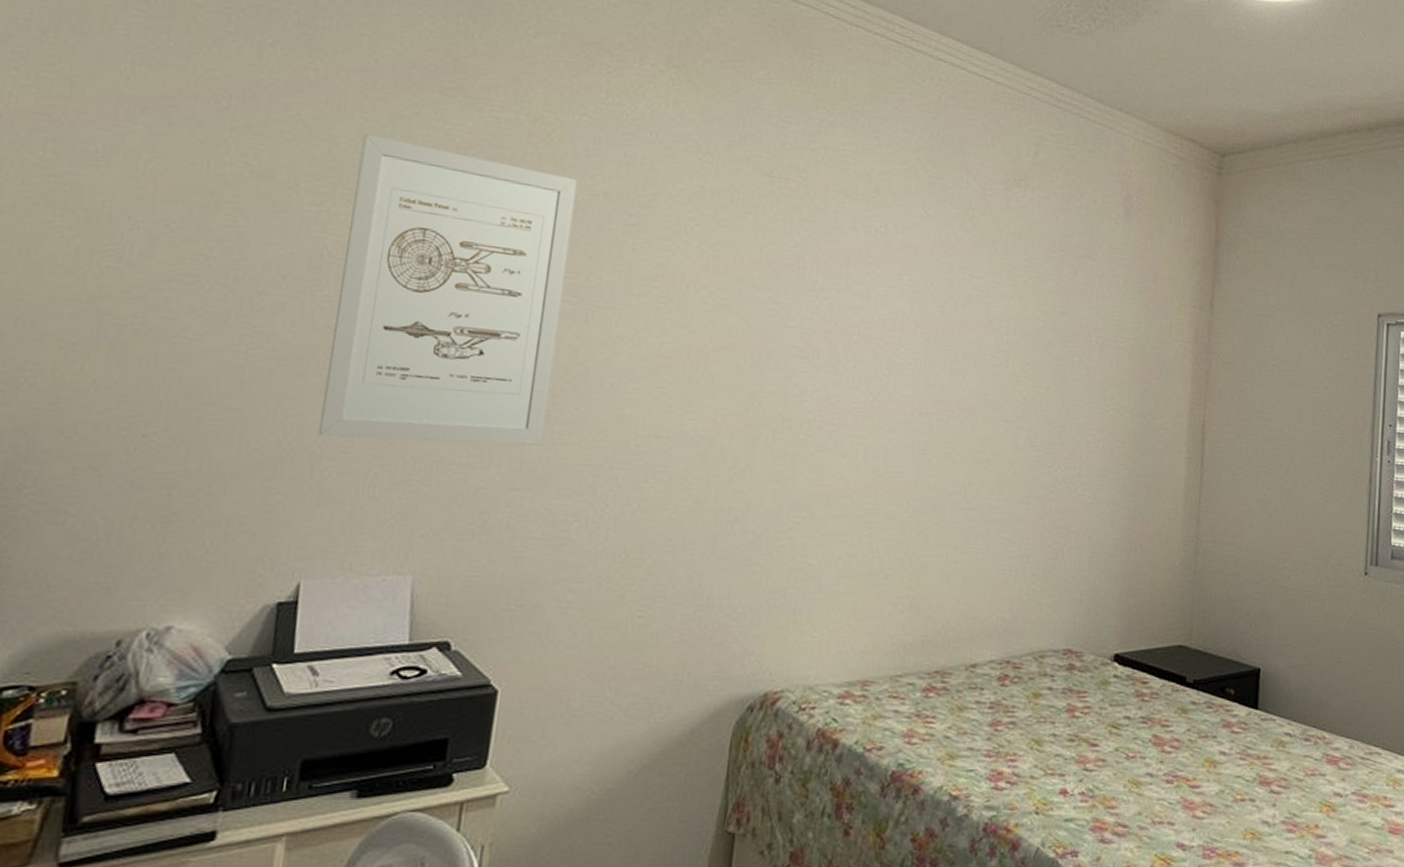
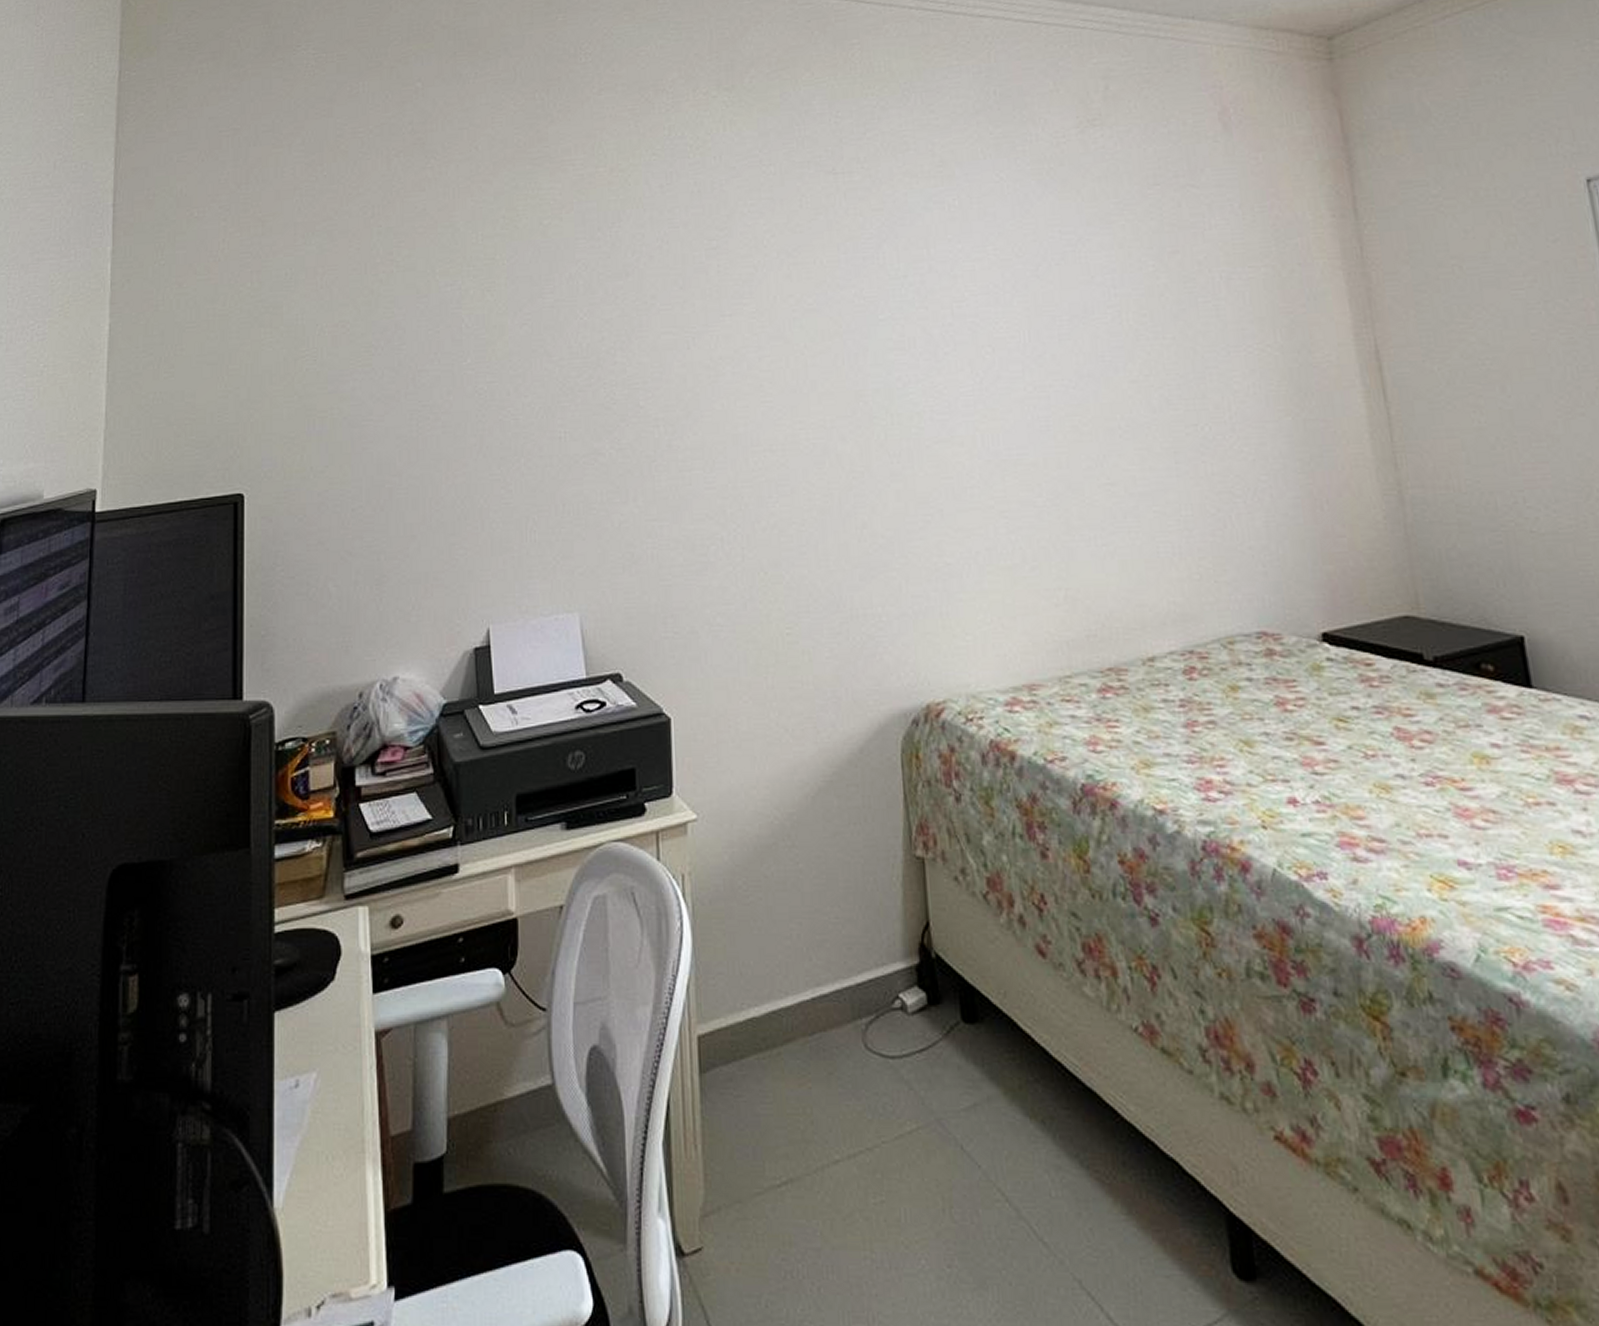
wall art: present [317,134,578,445] -> none [477,214,670,492]

